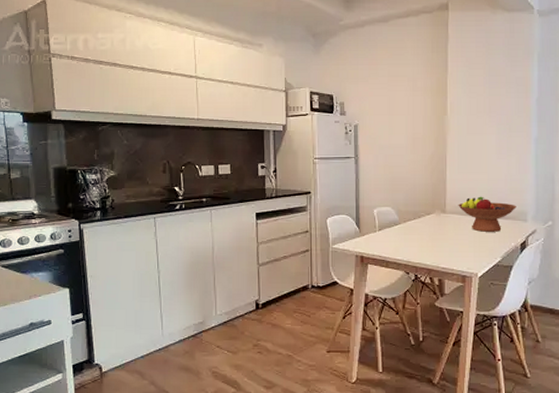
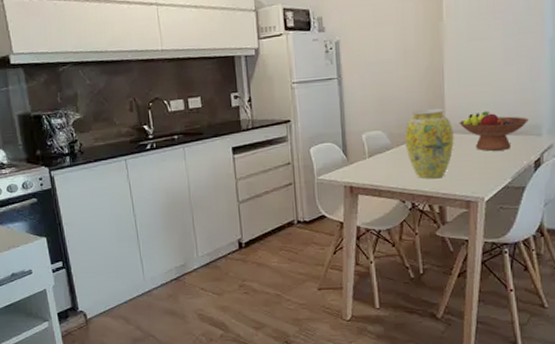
vase: none [411,191,453,254] -> present [405,108,454,179]

